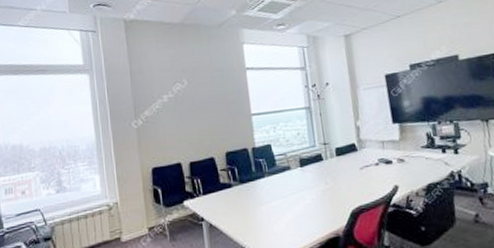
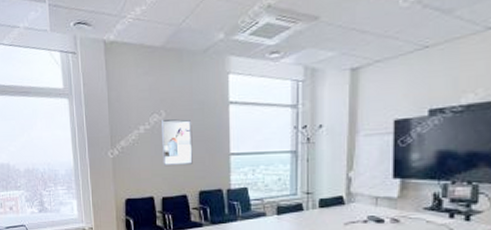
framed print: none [184,86,217,132] -> present [162,118,193,166]

